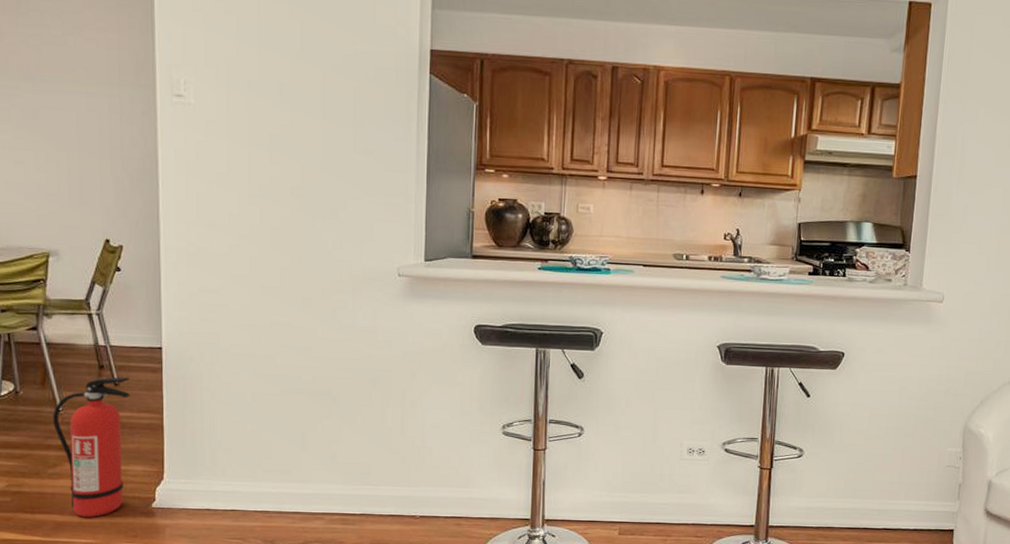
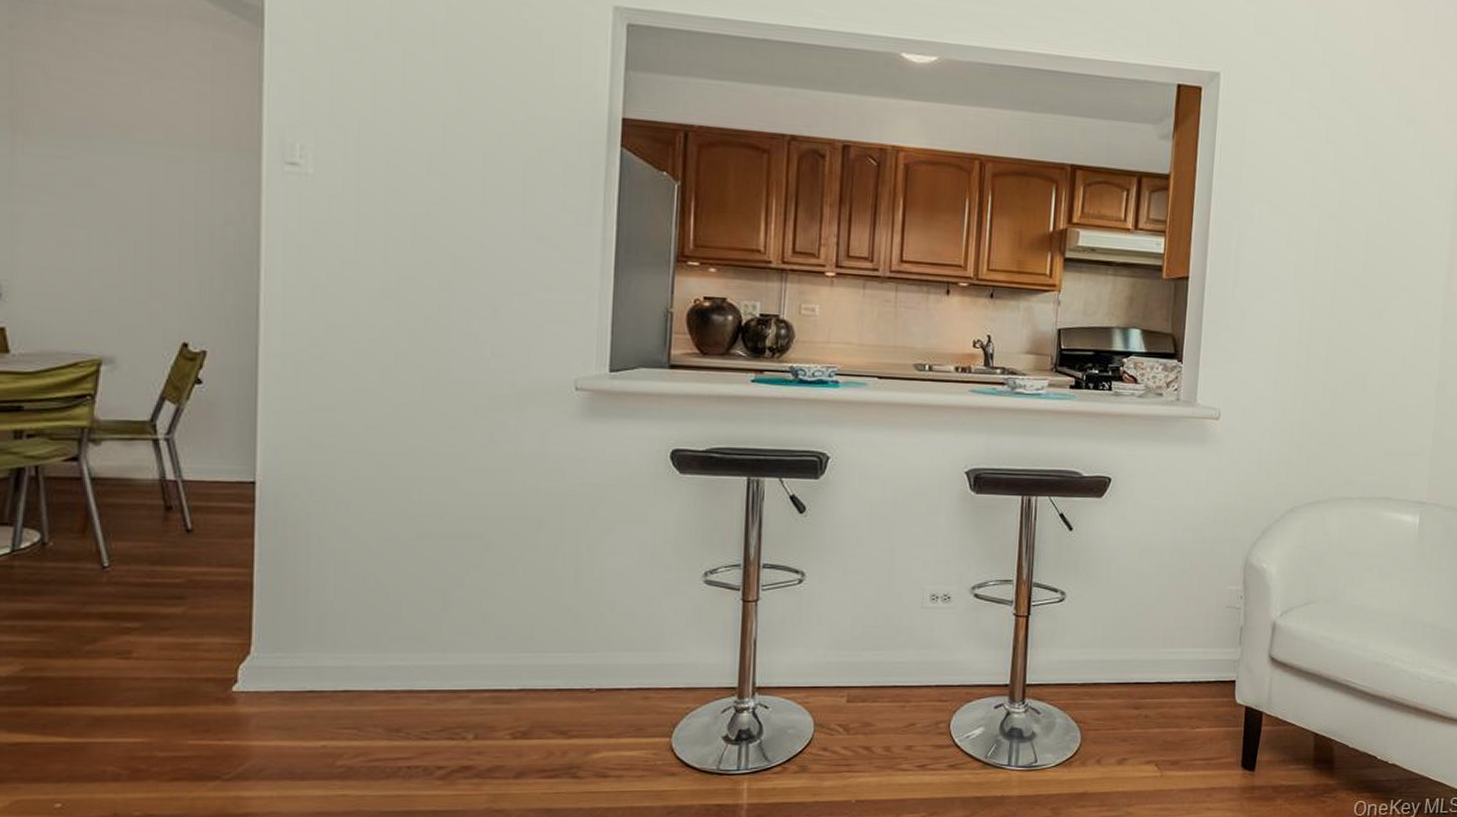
fire extinguisher: present [53,377,131,517] -> none [95,520,209,708]

